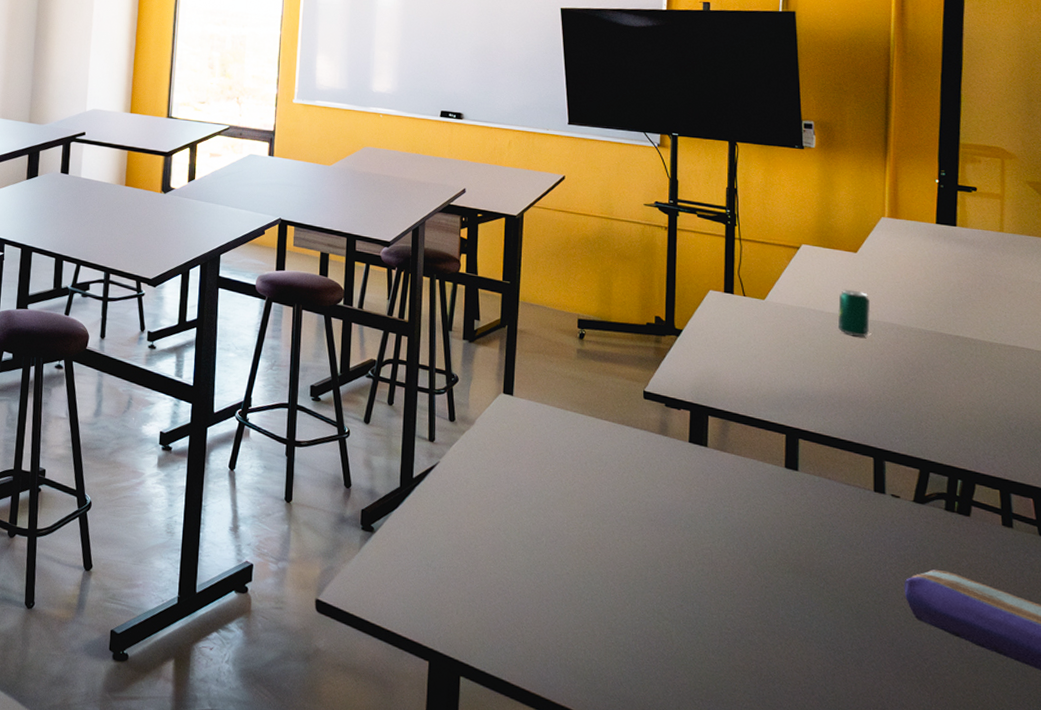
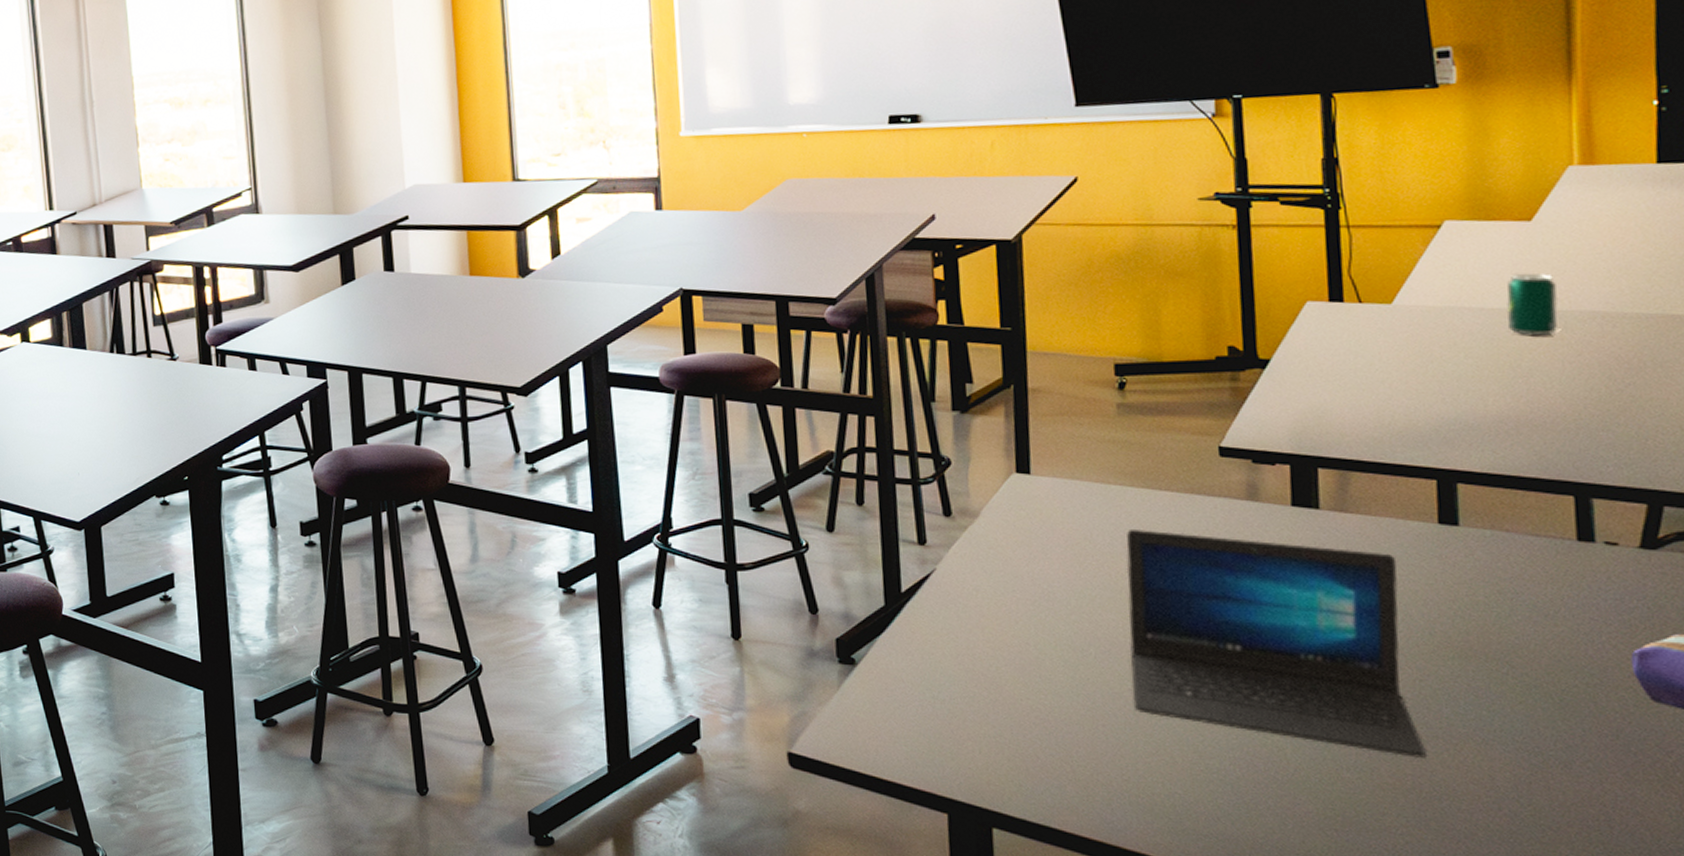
laptop: none [569,446,768,648] -> present [1126,528,1428,758]

